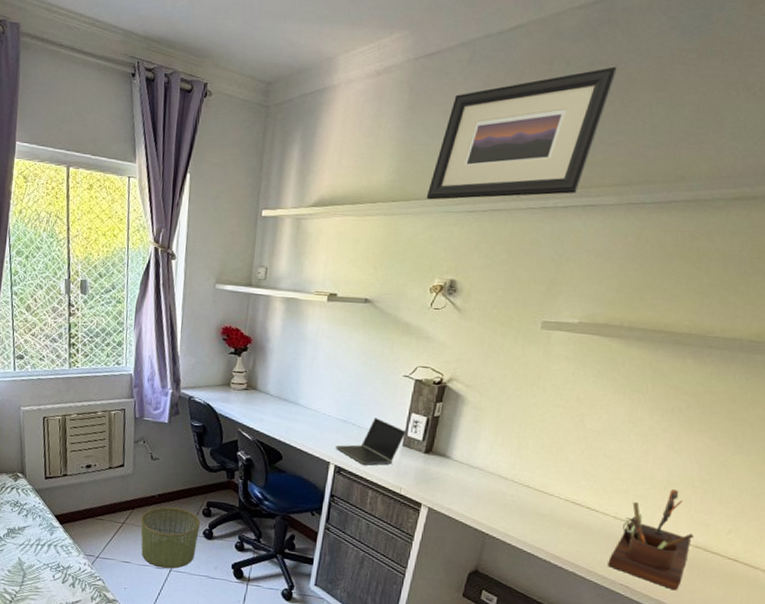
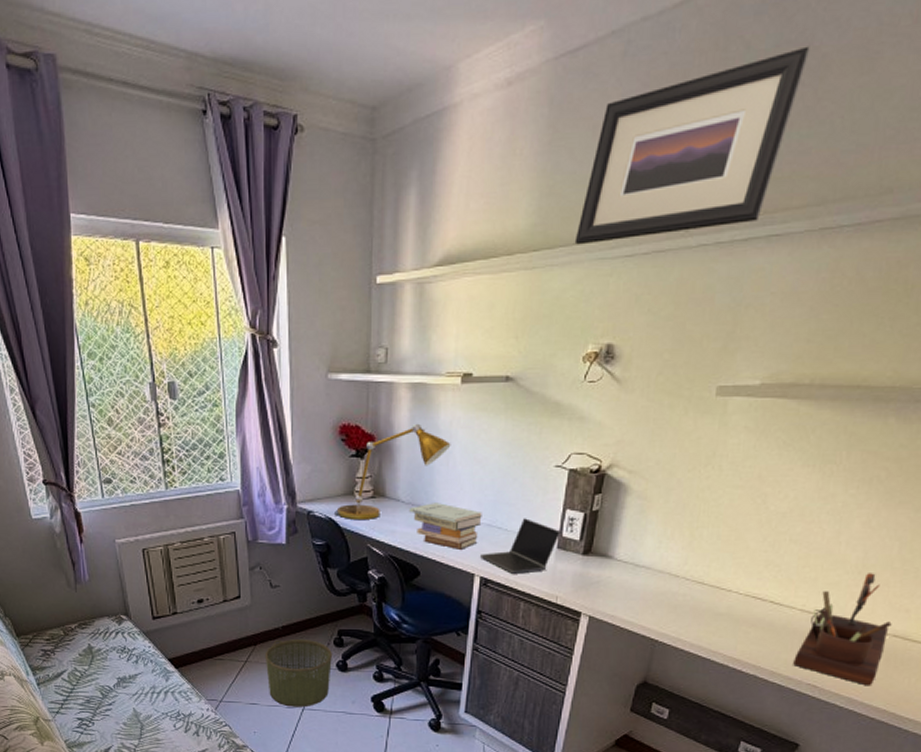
desk lamp: none [212,331,316,408] -> present [335,423,451,519]
books: none [276,398,339,440] -> present [408,503,482,549]

